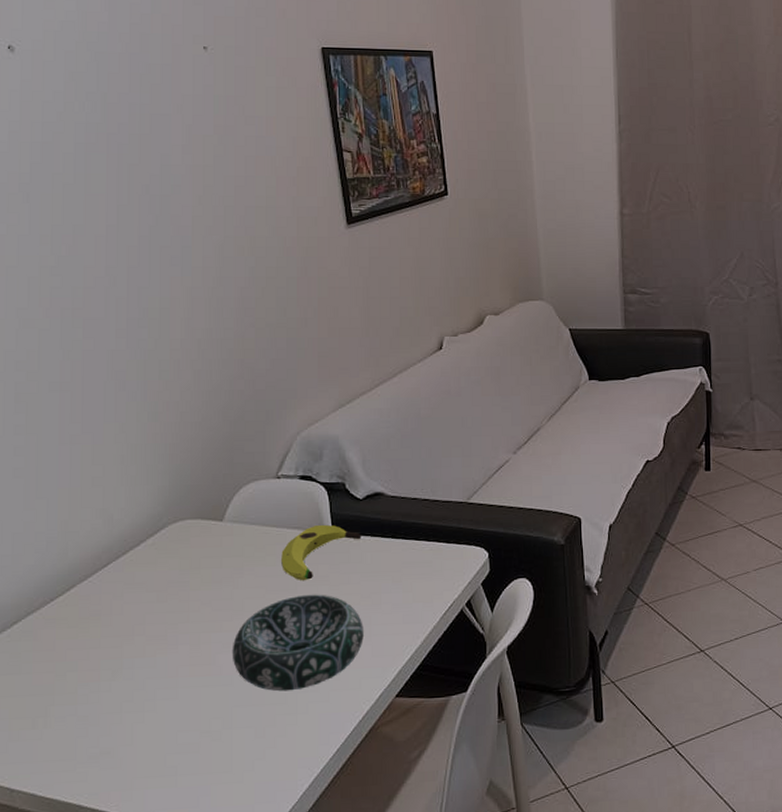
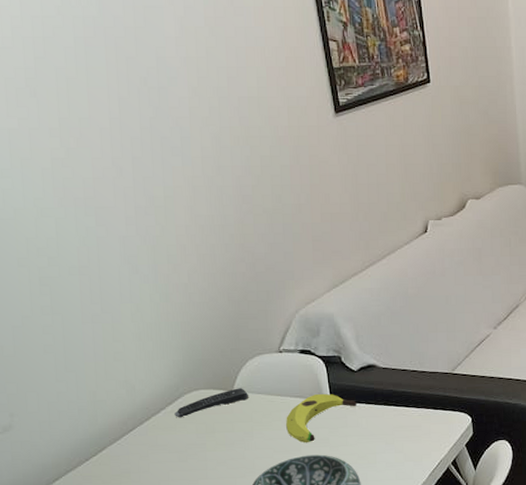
remote control: none [156,518,240,552] -> present [174,388,248,418]

